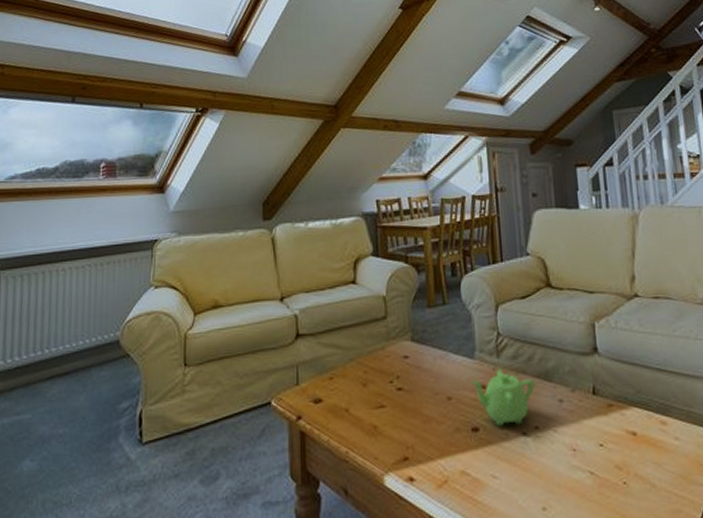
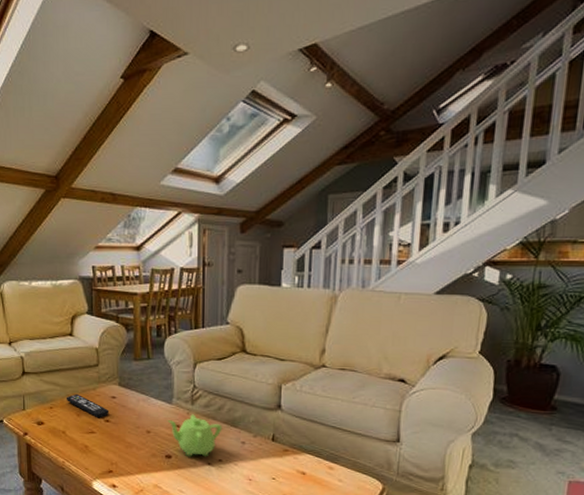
remote control: none [349,356,401,387] -> present [66,393,108,418]

